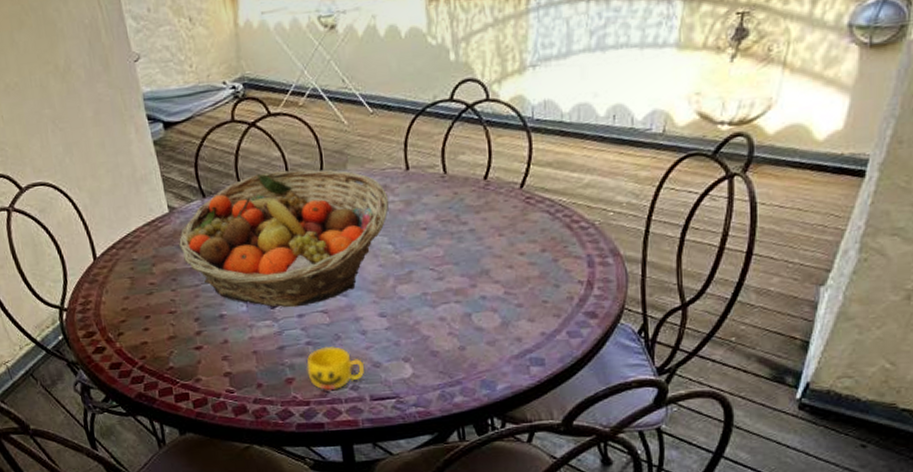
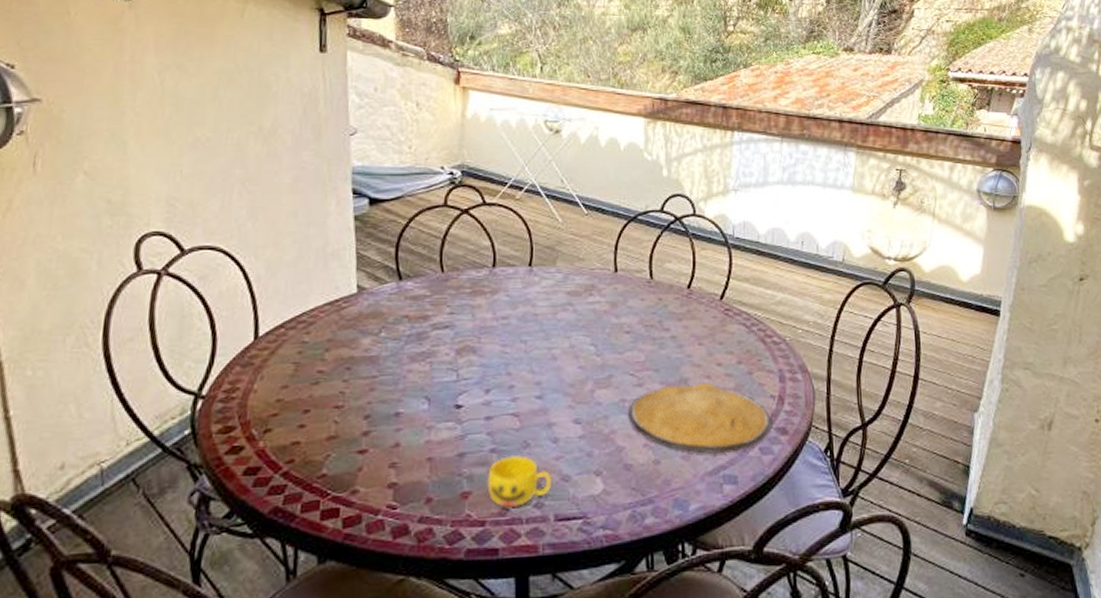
fruit basket: present [178,169,390,308] -> none [361,260,595,409]
plate: none [431,272,580,339] -> present [628,382,772,454]

